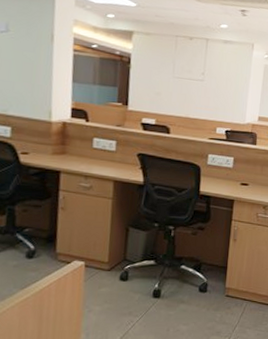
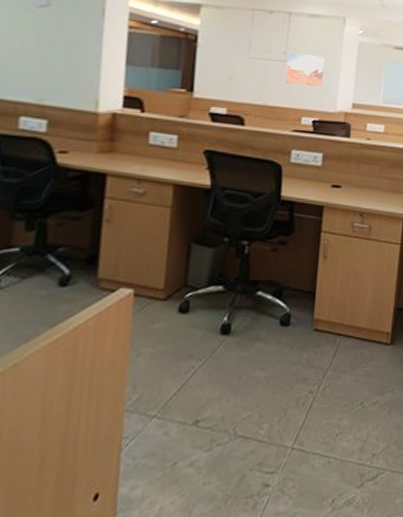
wall art: none [203,74,236,102] -> present [285,53,325,87]

